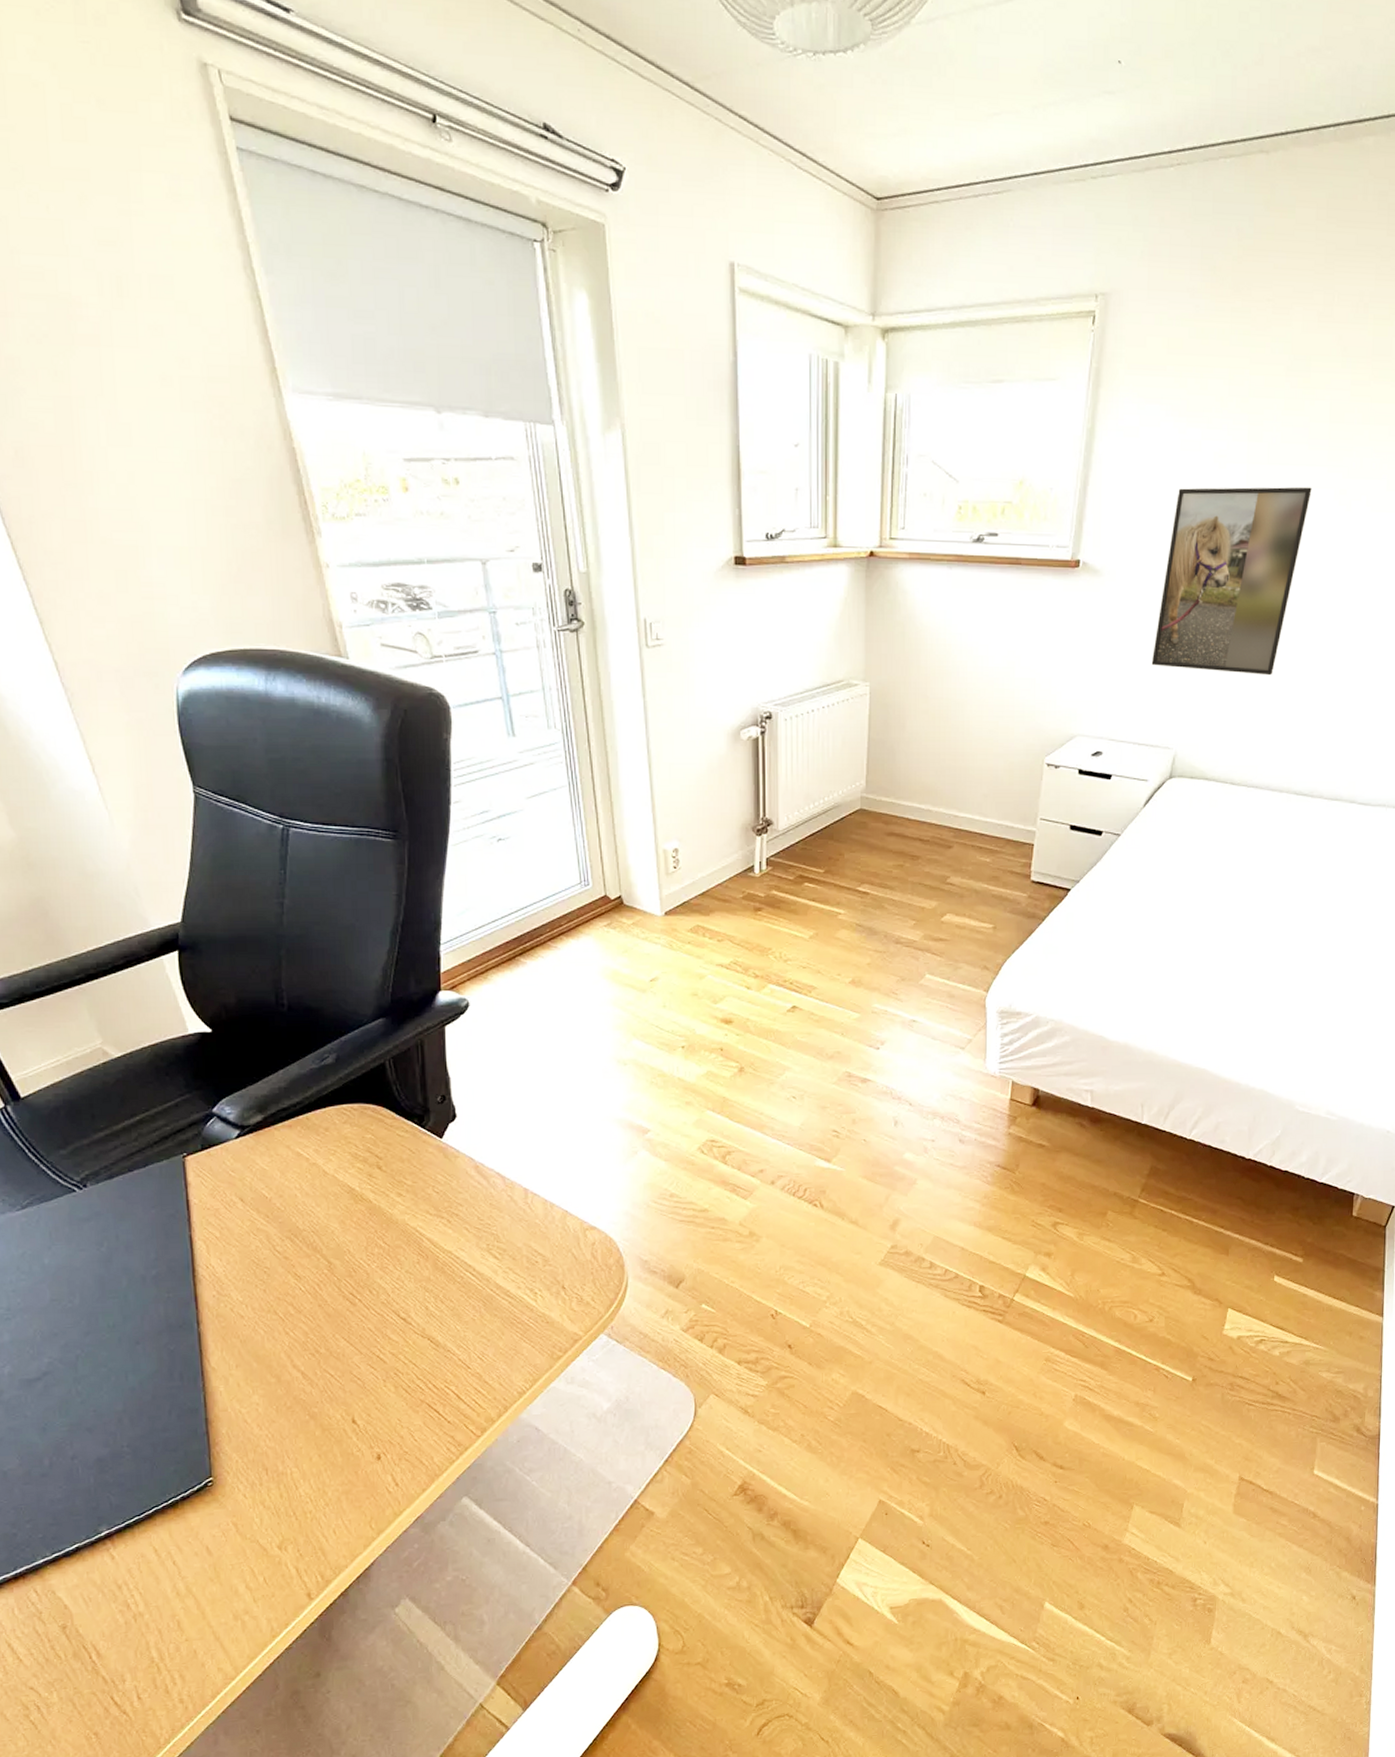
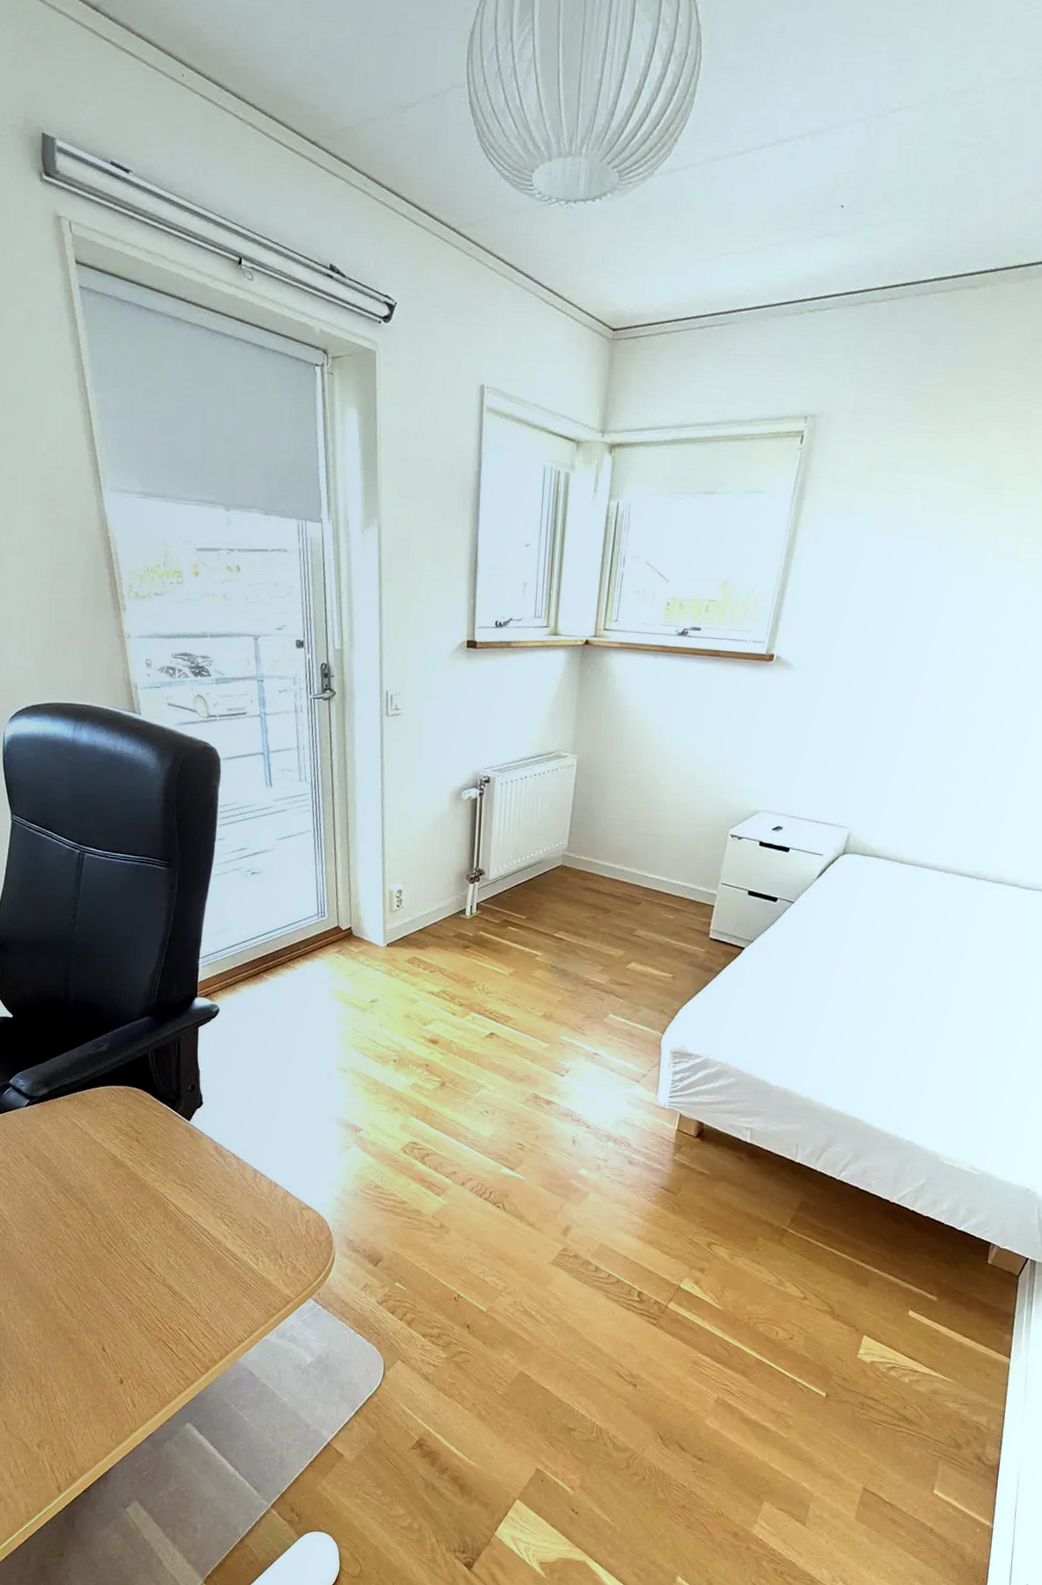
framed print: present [1151,487,1312,676] -> none [833,592,997,766]

